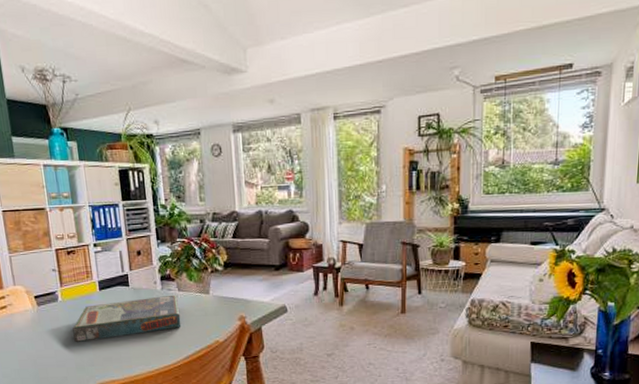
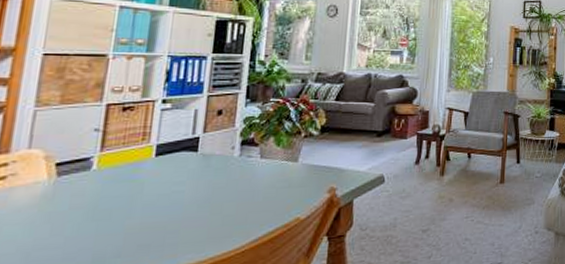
board game: present [72,294,181,343] -> none [100,162,258,226]

